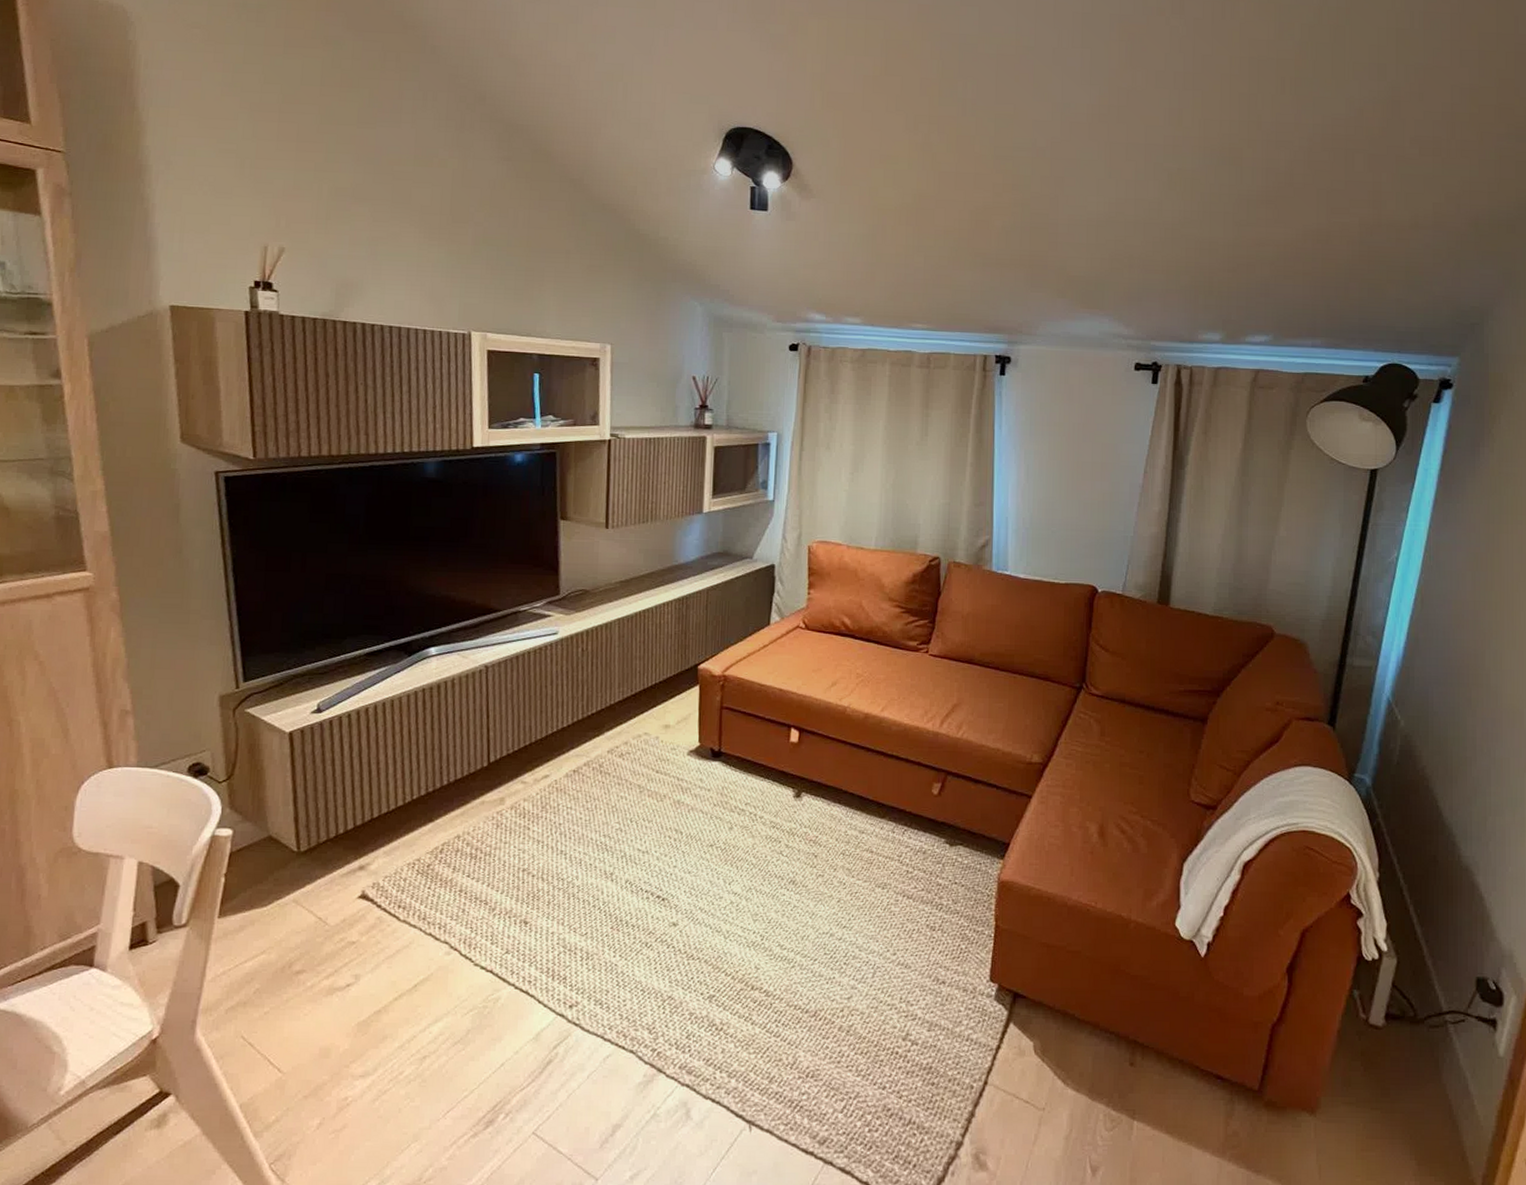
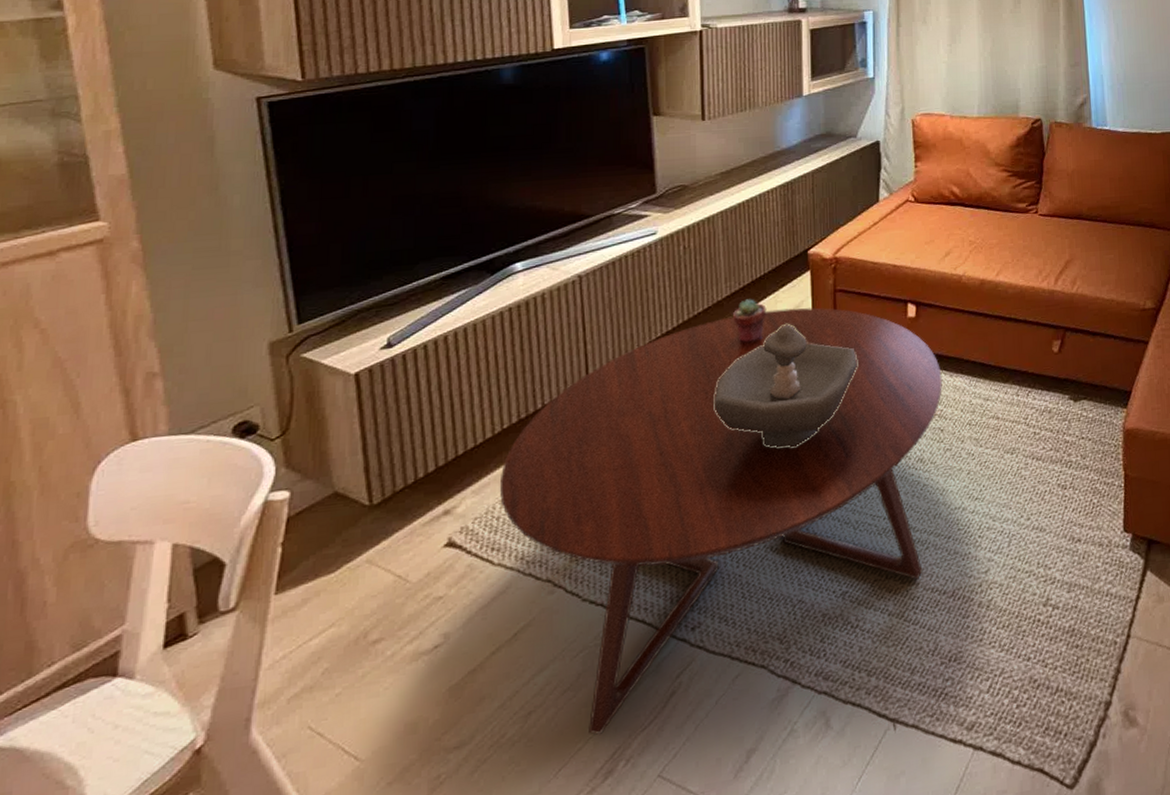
coffee table: none [407,719,821,1087] -> present [499,307,943,735]
decorative bowl: none [601,735,739,852] -> present [714,324,858,448]
potted succulent: none [623,706,656,748] -> present [732,299,767,343]

